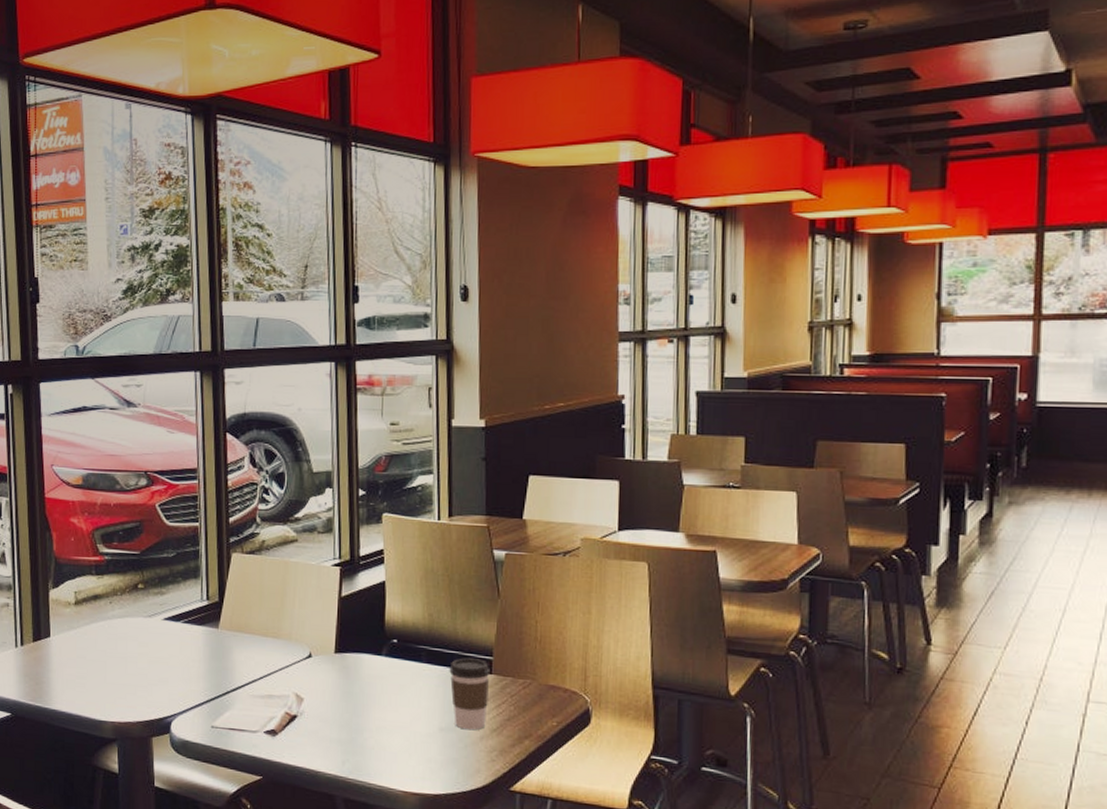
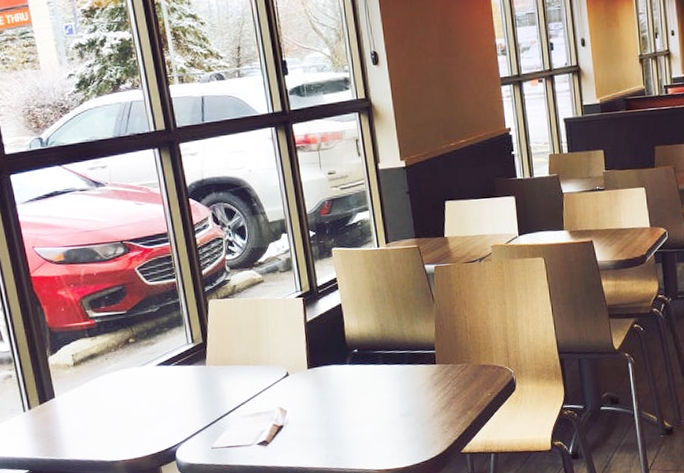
coffee cup: present [449,658,491,731] -> none [402,354,436,412]

